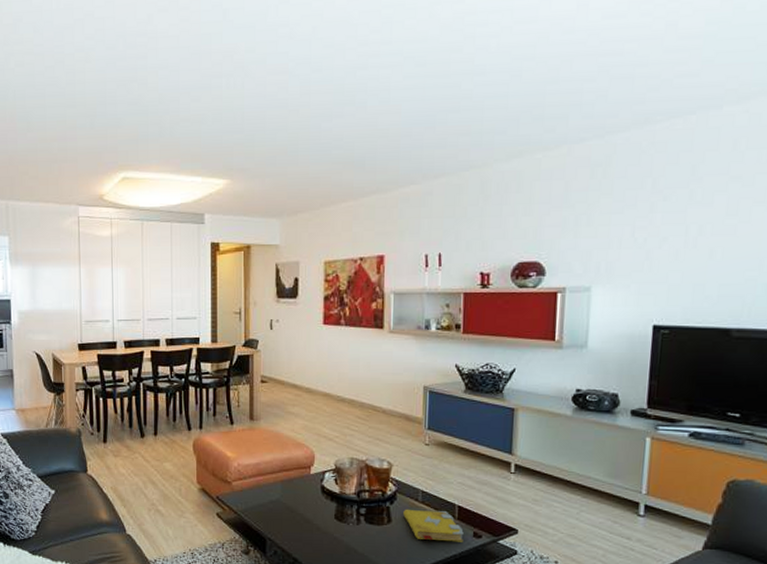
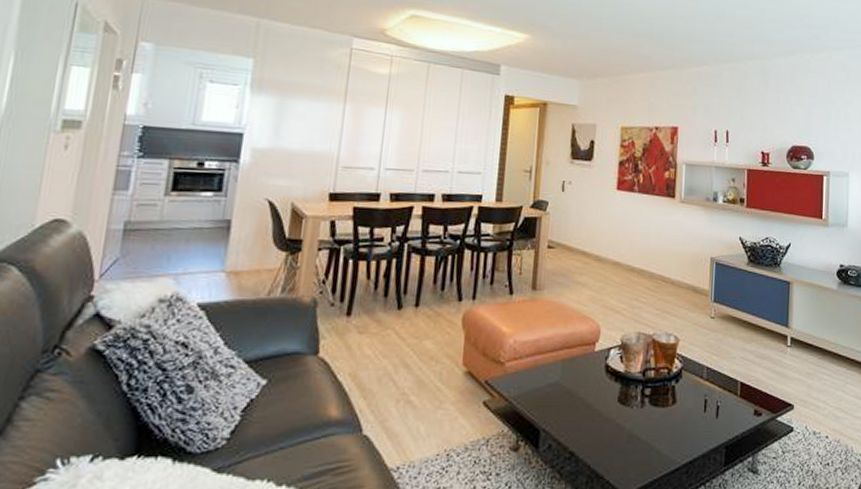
spell book: present [403,509,464,542] -> none [688,387,745,422]

